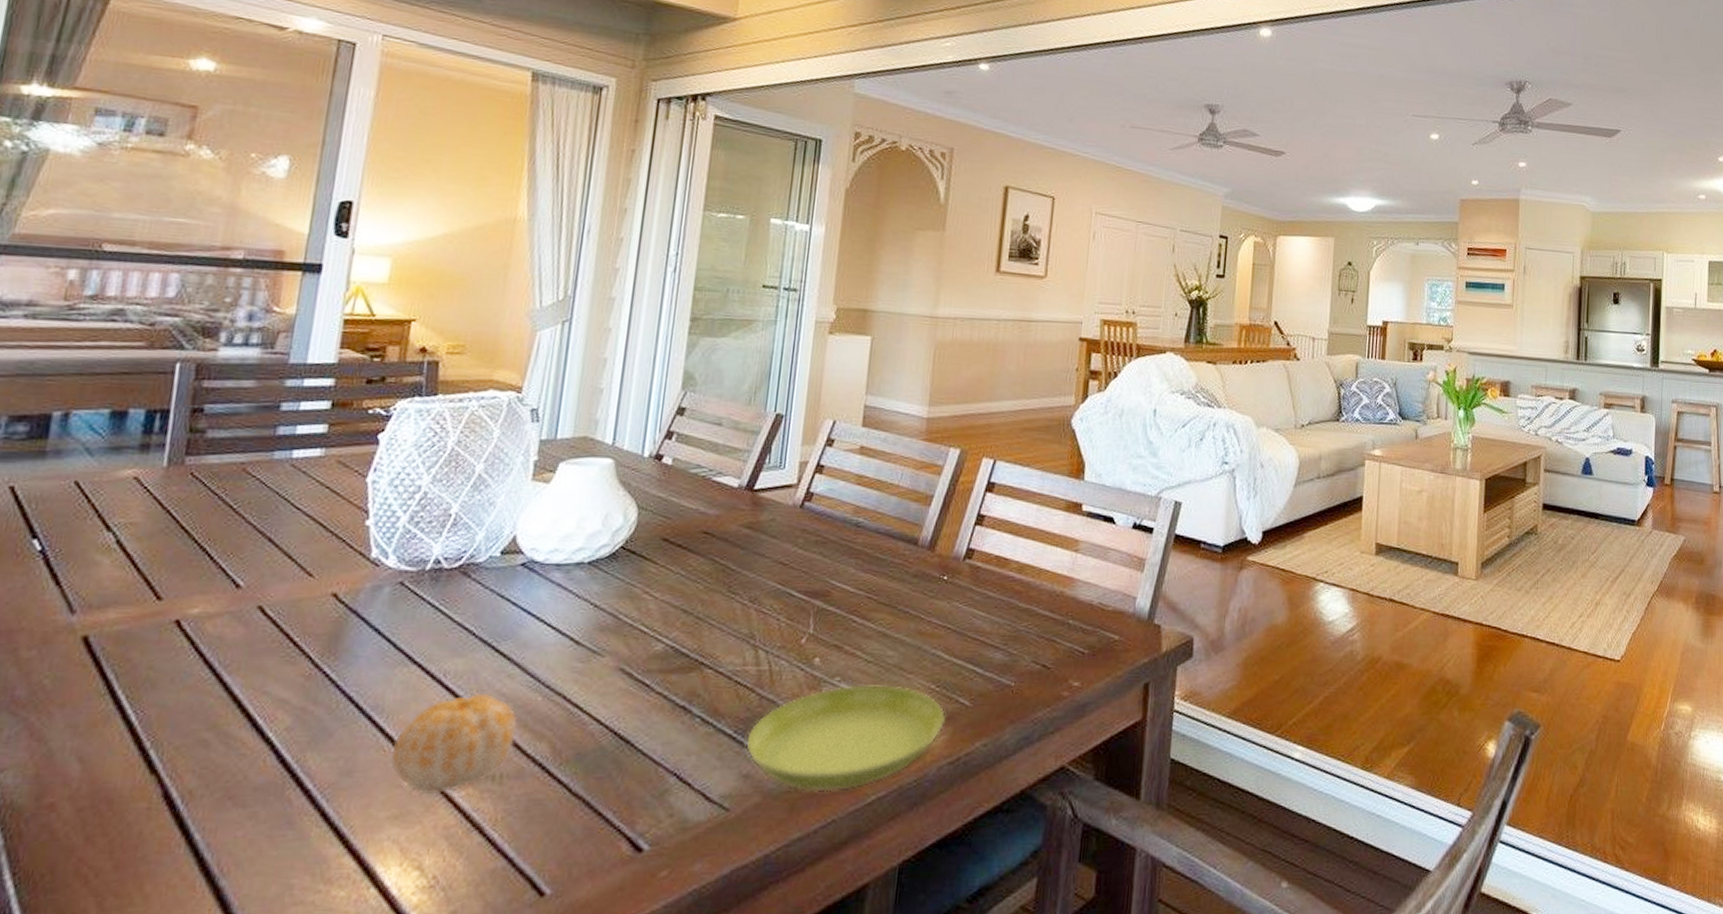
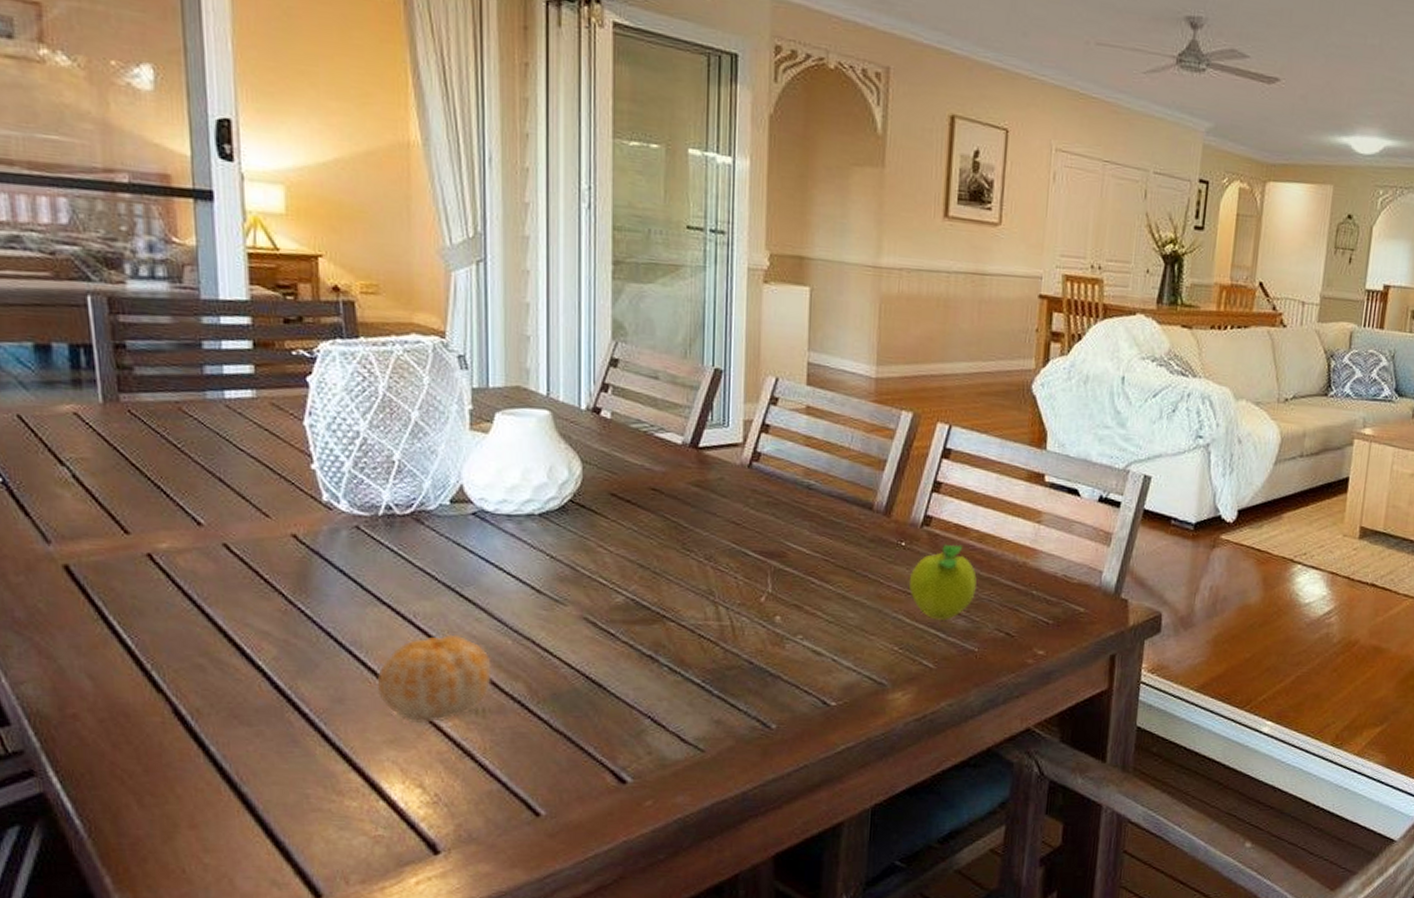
saucer: present [745,683,946,792] -> none [713,642,911,740]
fruit: none [948,576,1016,656] -> present [908,543,978,622]

